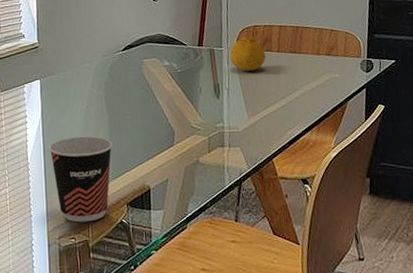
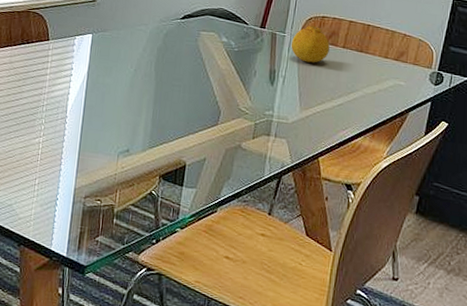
cup: present [48,136,113,223] -> none [89,98,155,187]

